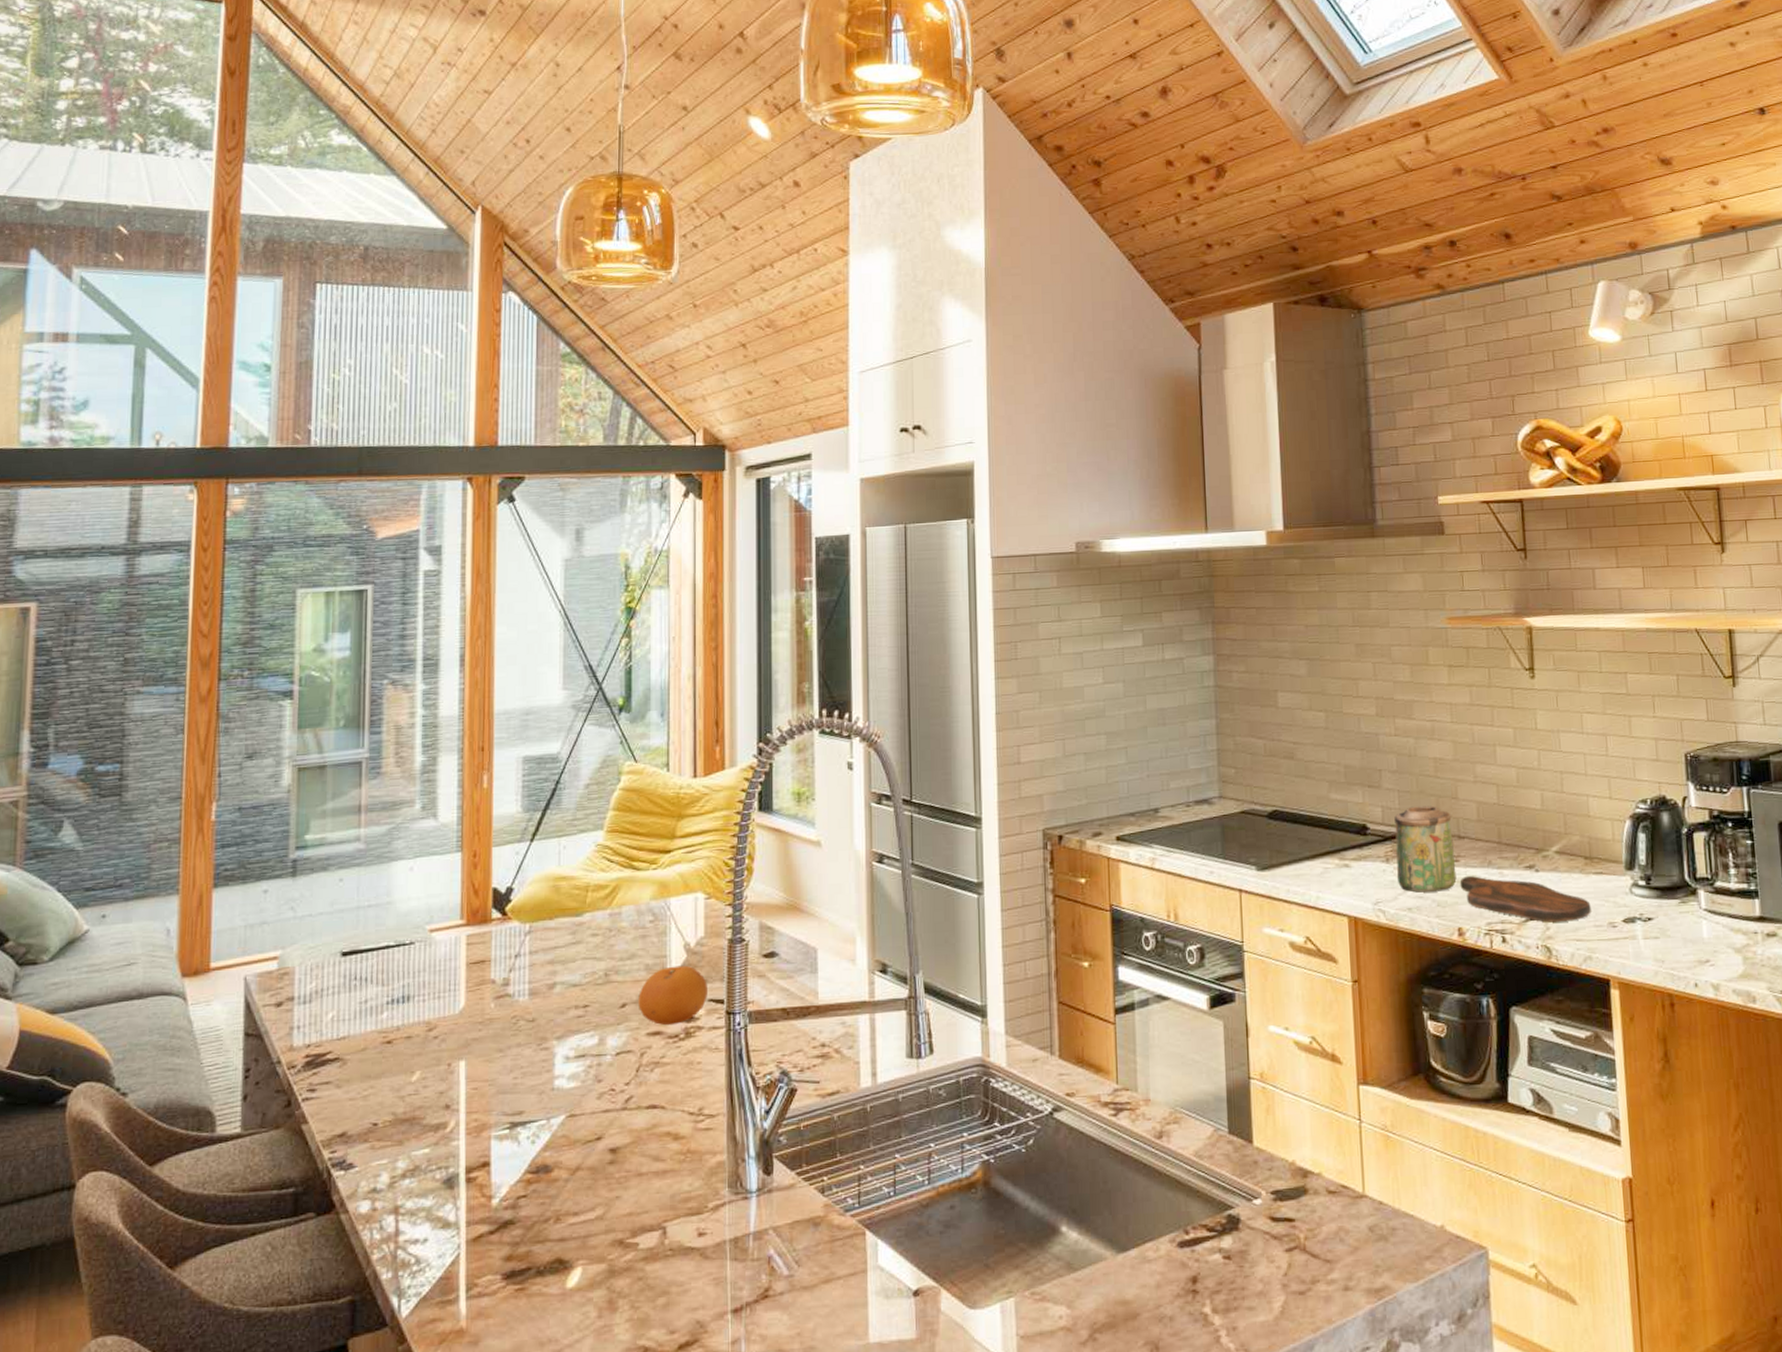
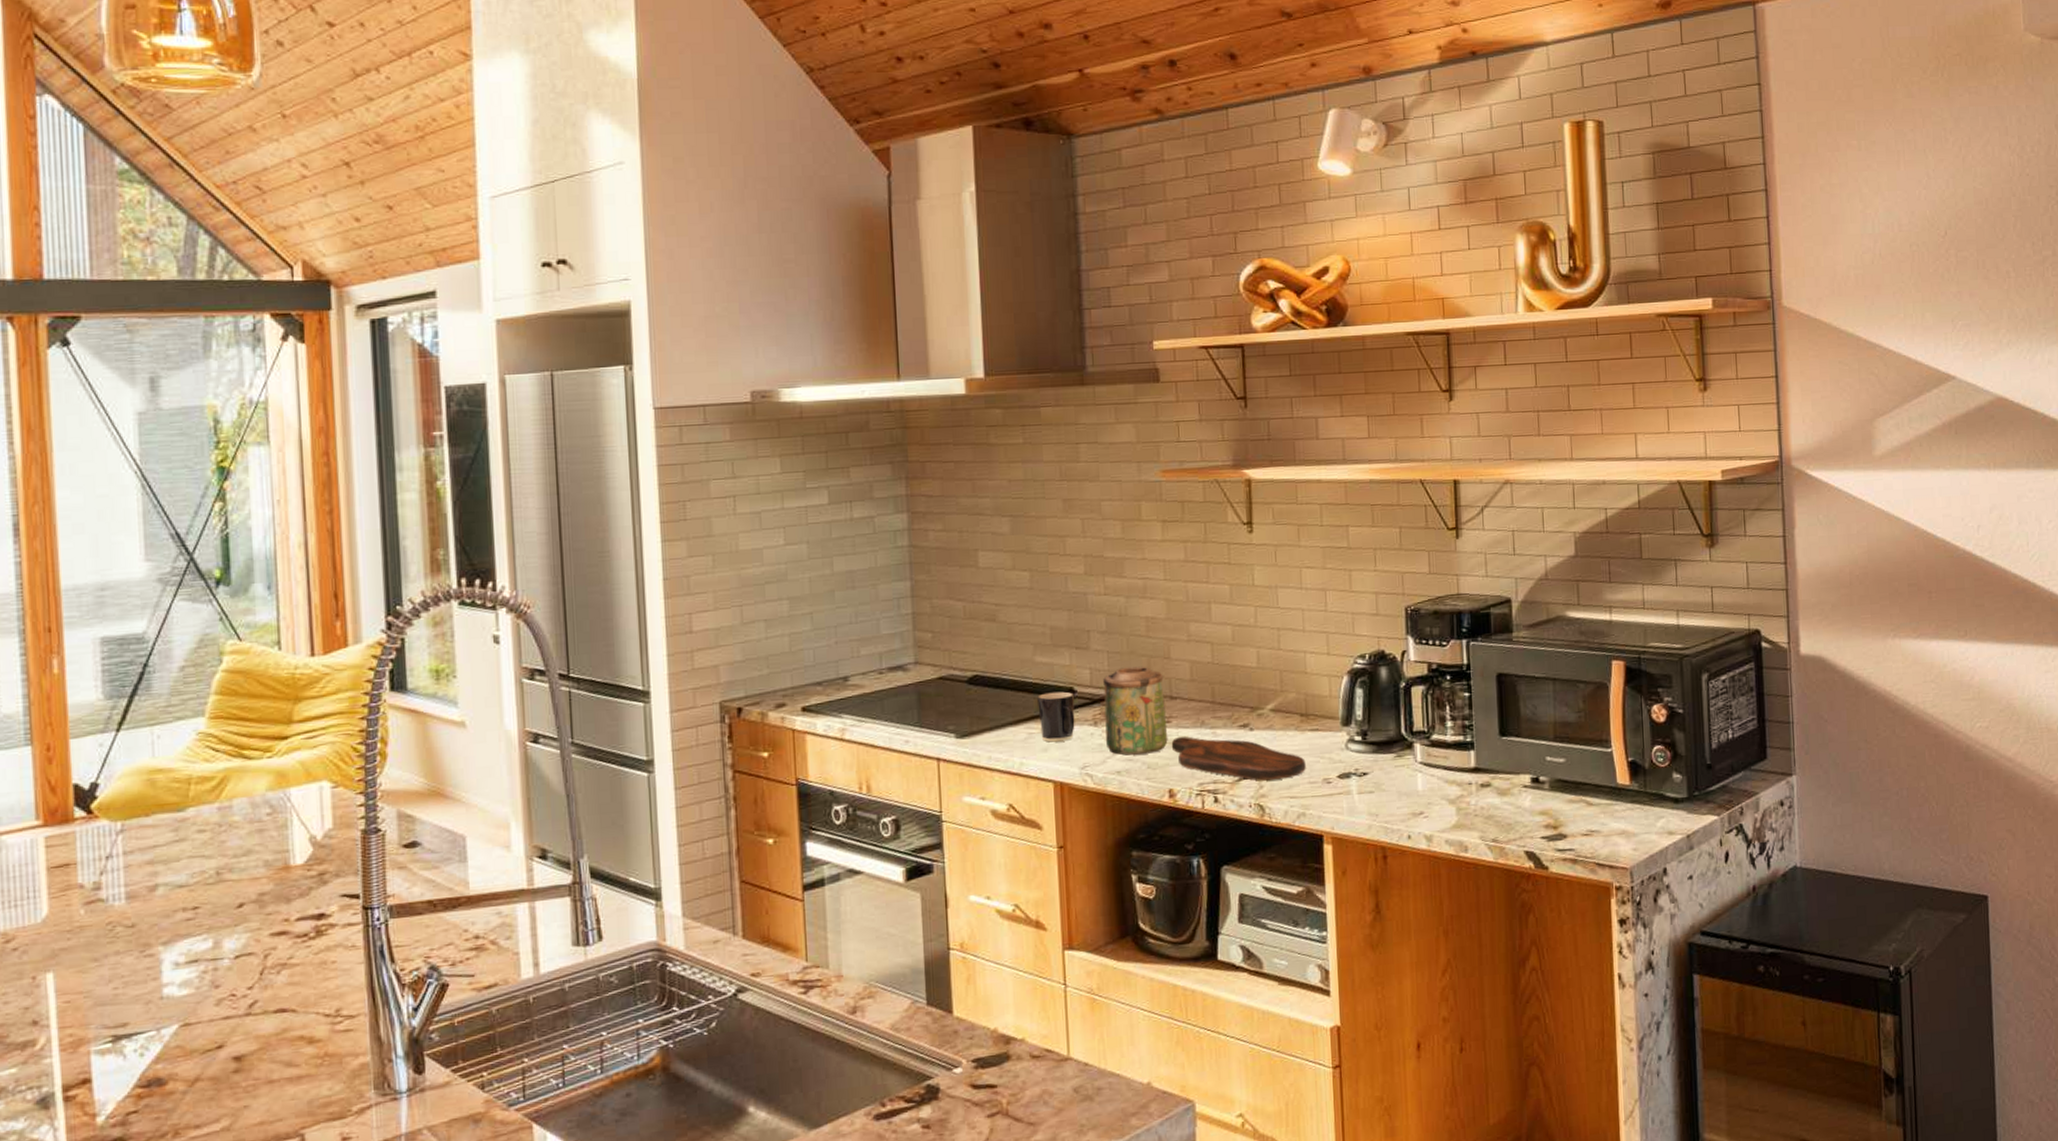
fruit: present [638,965,707,1026] -> none [258,859,340,925]
mug: none [1333,828,1368,878] -> present [1037,691,1075,743]

